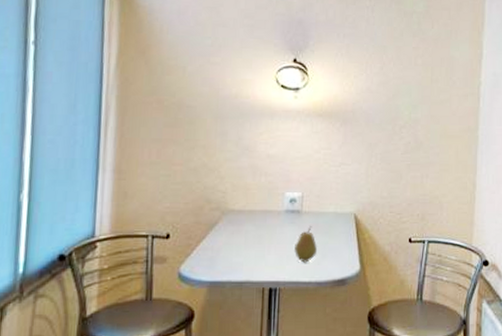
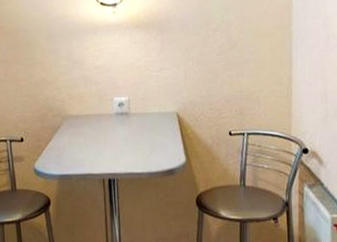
fruit: present [293,226,318,263] -> none [125,125,147,157]

